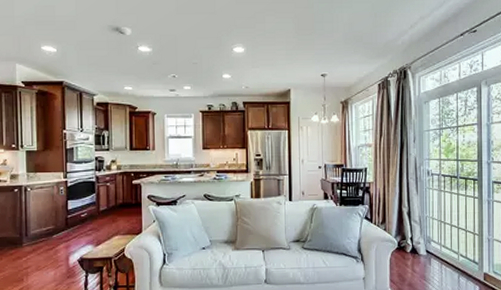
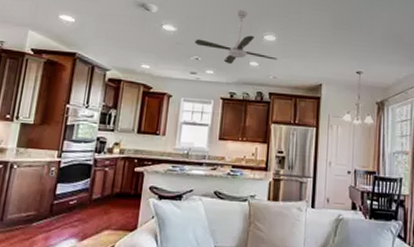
ceiling fan: none [170,24,248,79] -> present [195,9,278,65]

